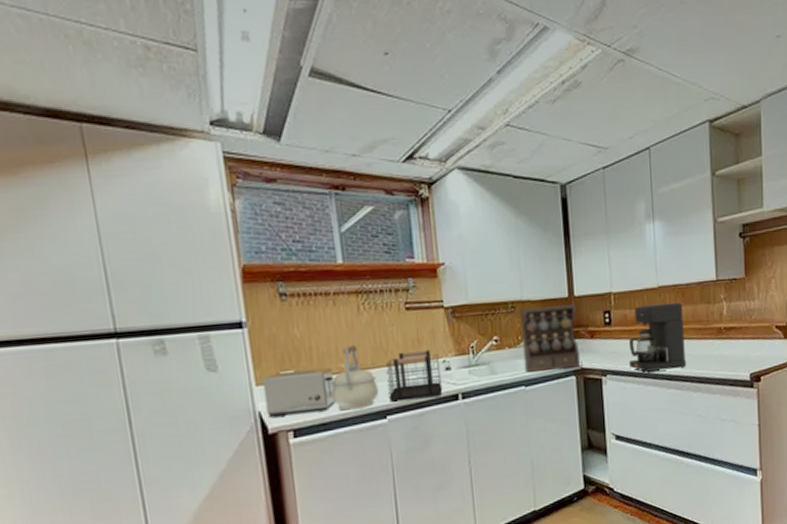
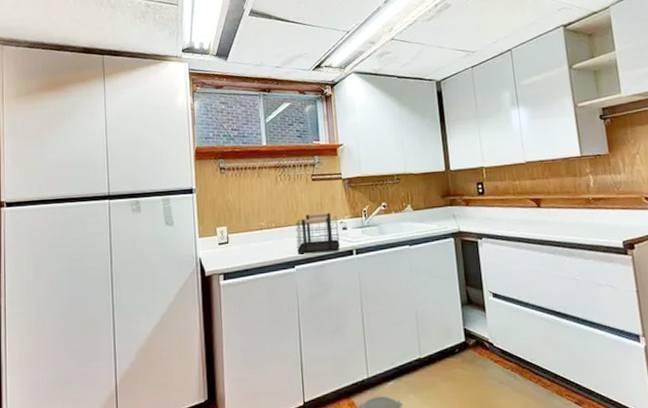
toaster: present [262,367,335,418] -> none [204,224,256,264]
kettle: present [330,344,379,411] -> none [253,207,290,260]
spice rack: present [519,304,580,372] -> none [404,177,457,233]
coffee maker: present [629,302,687,372] -> none [501,175,558,237]

